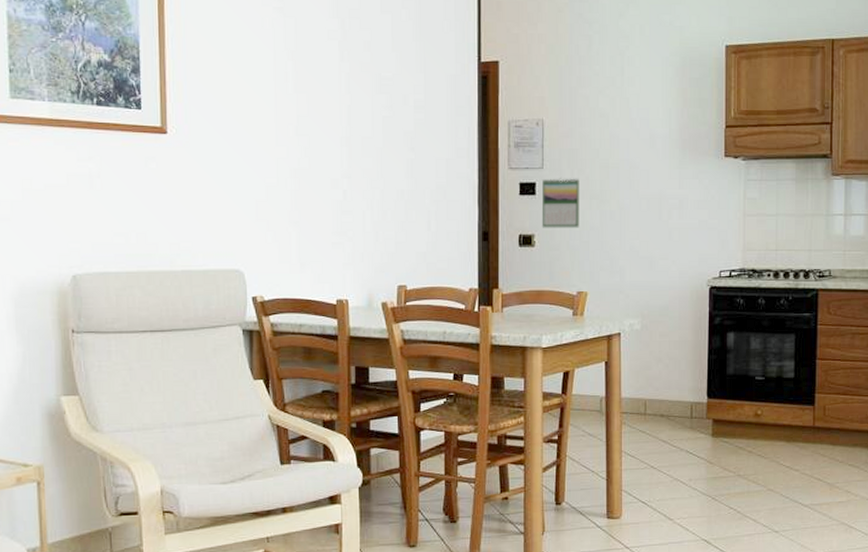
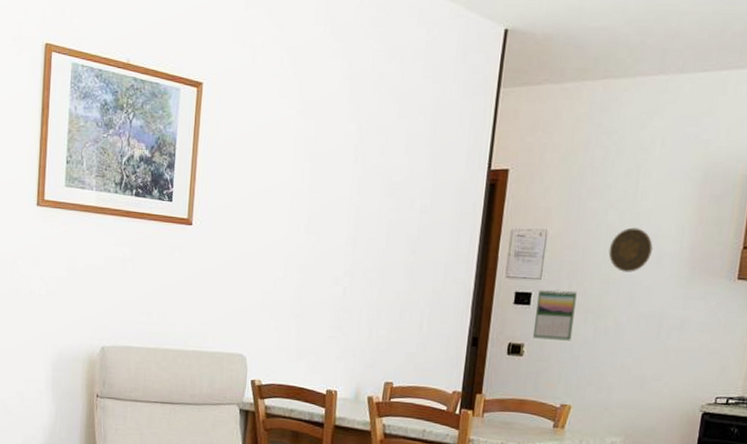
decorative plate: none [604,113,645,156] -> present [608,227,654,273]

